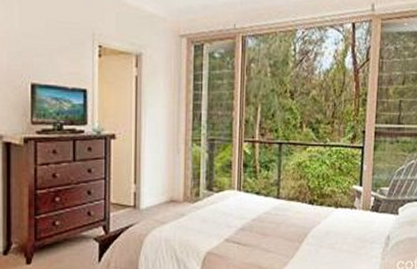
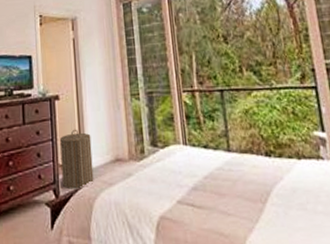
laundry hamper: none [113,169,147,226] -> present [59,129,94,189]

